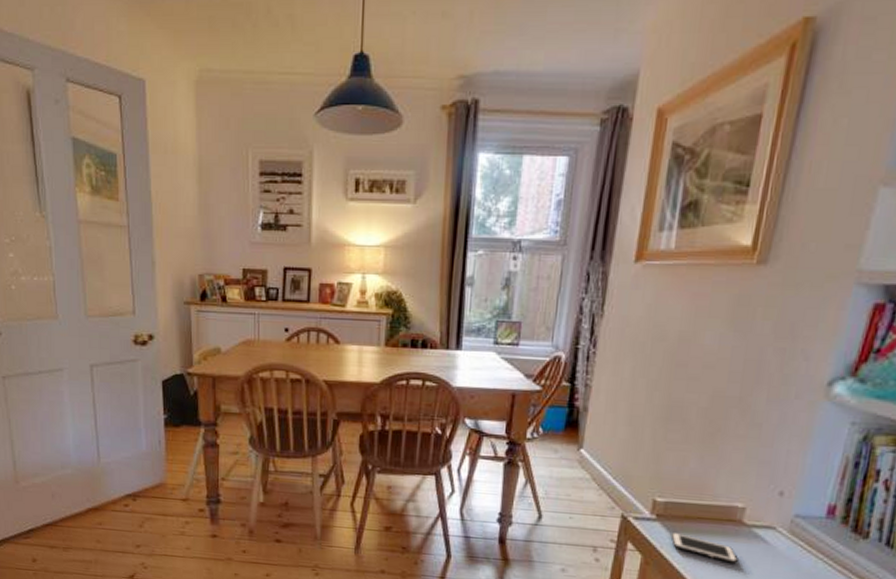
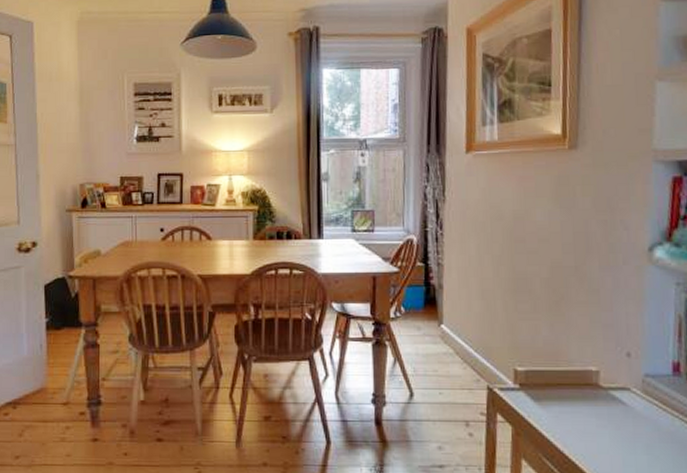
cell phone: present [670,531,738,563] -> none [535,400,602,427]

